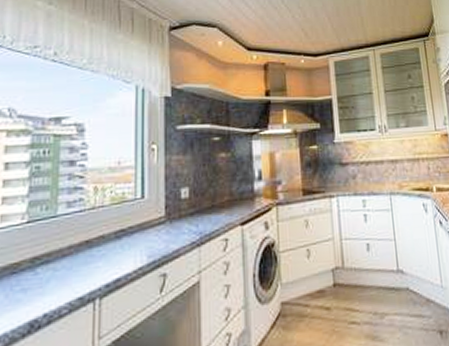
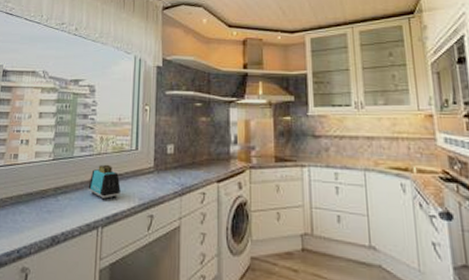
toaster: none [79,219,123,264] -> present [88,164,121,200]

